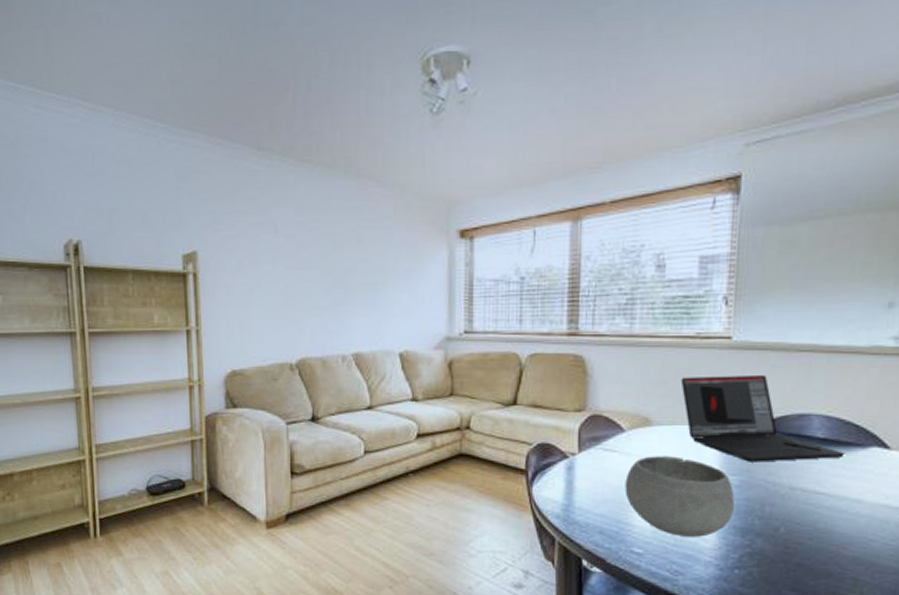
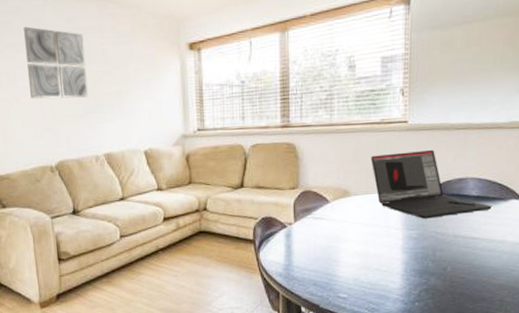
wall art: none [271,204,339,287] -> present [22,26,88,99]
bowl: present [625,456,736,537] -> none [331,219,415,282]

